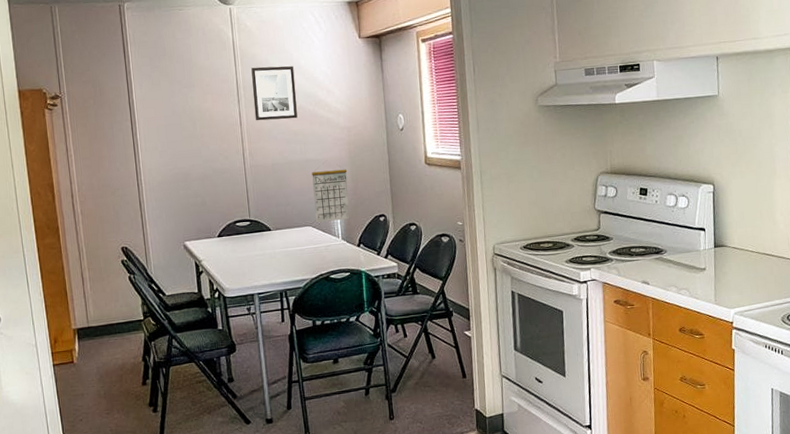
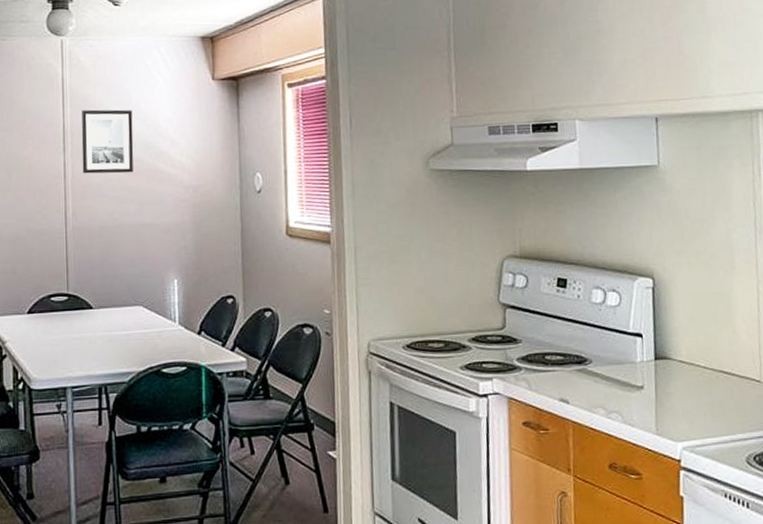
calendar: present [312,169,350,223] -> none [146,237,190,302]

